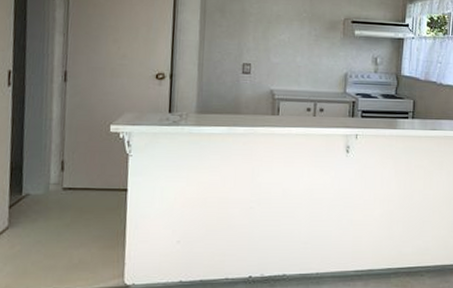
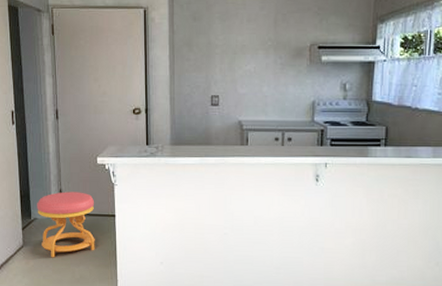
stool: none [30,163,103,241] -> present [37,191,95,258]

